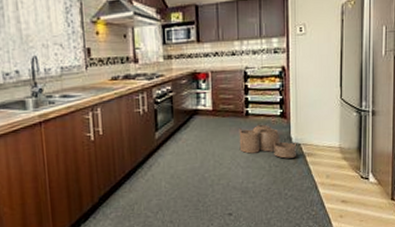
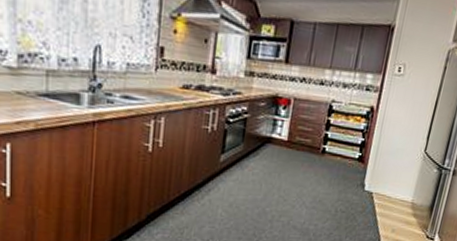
woven basket: present [239,123,296,159] -> none [308,163,369,206]

